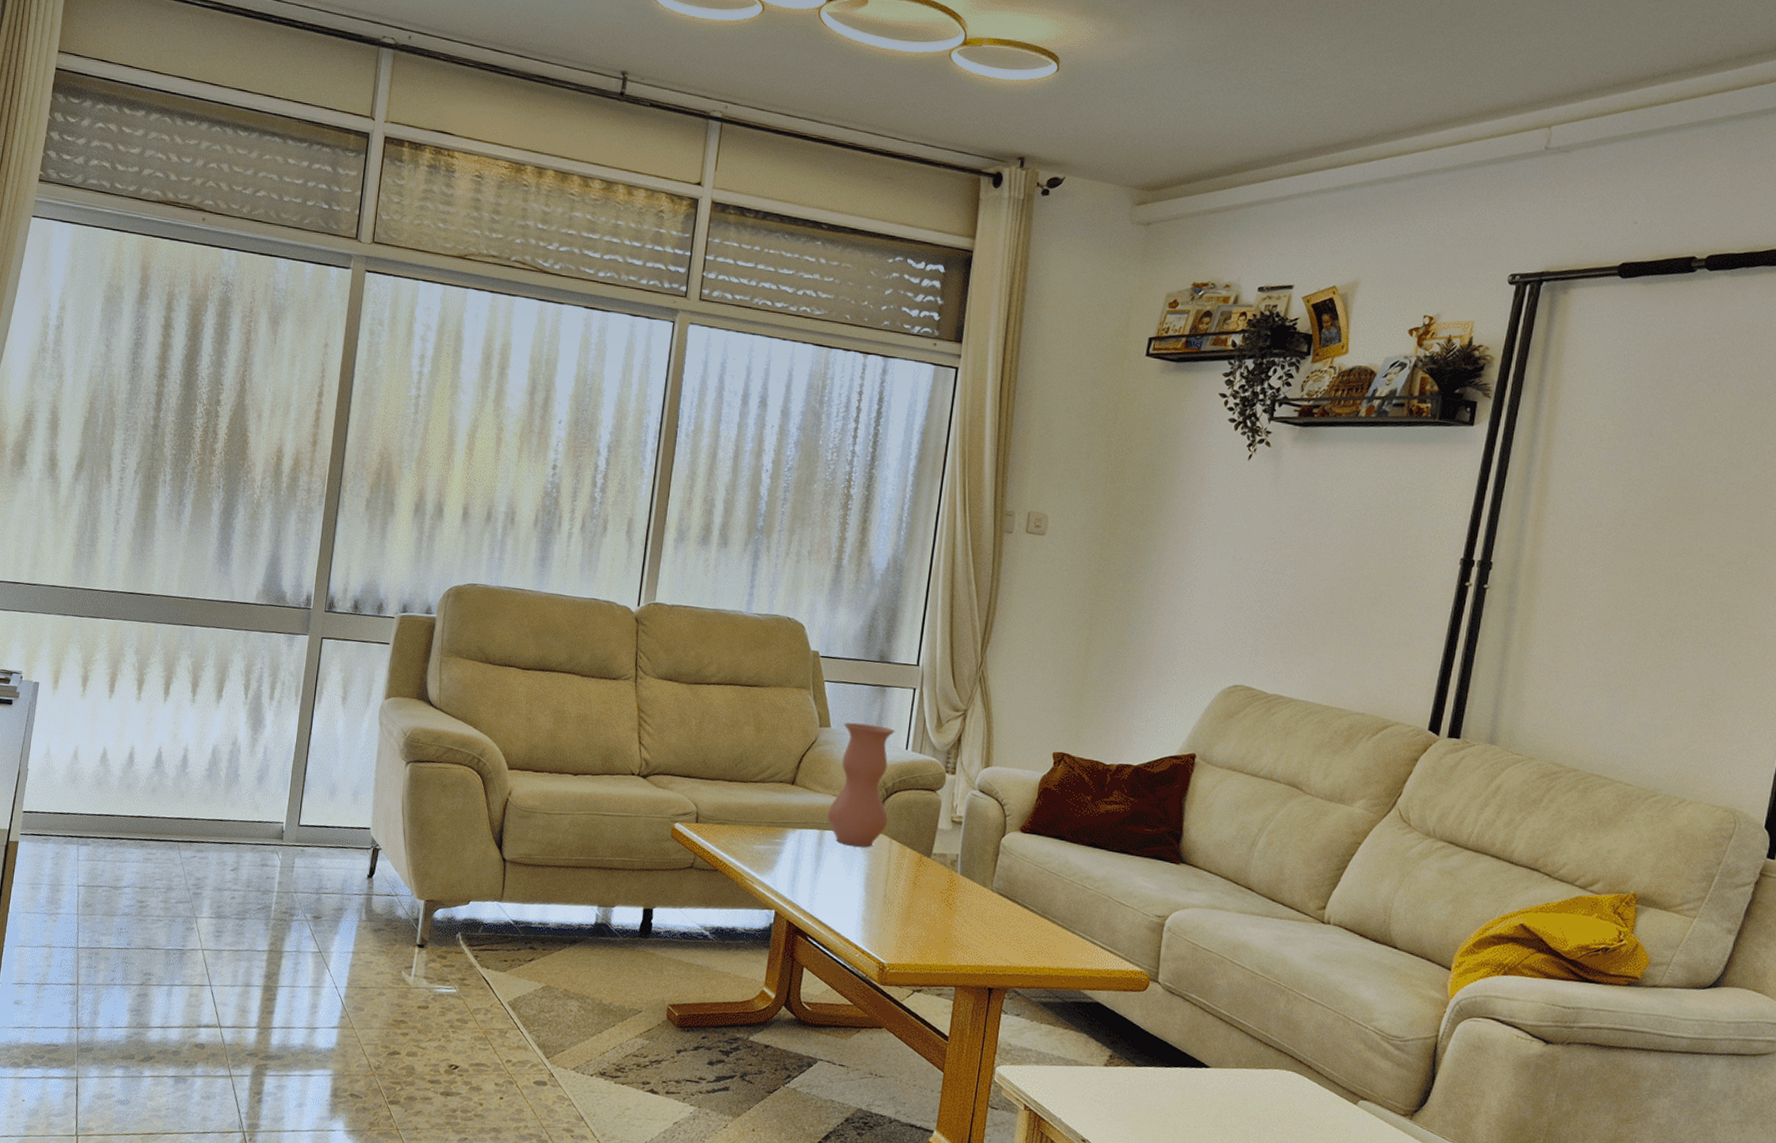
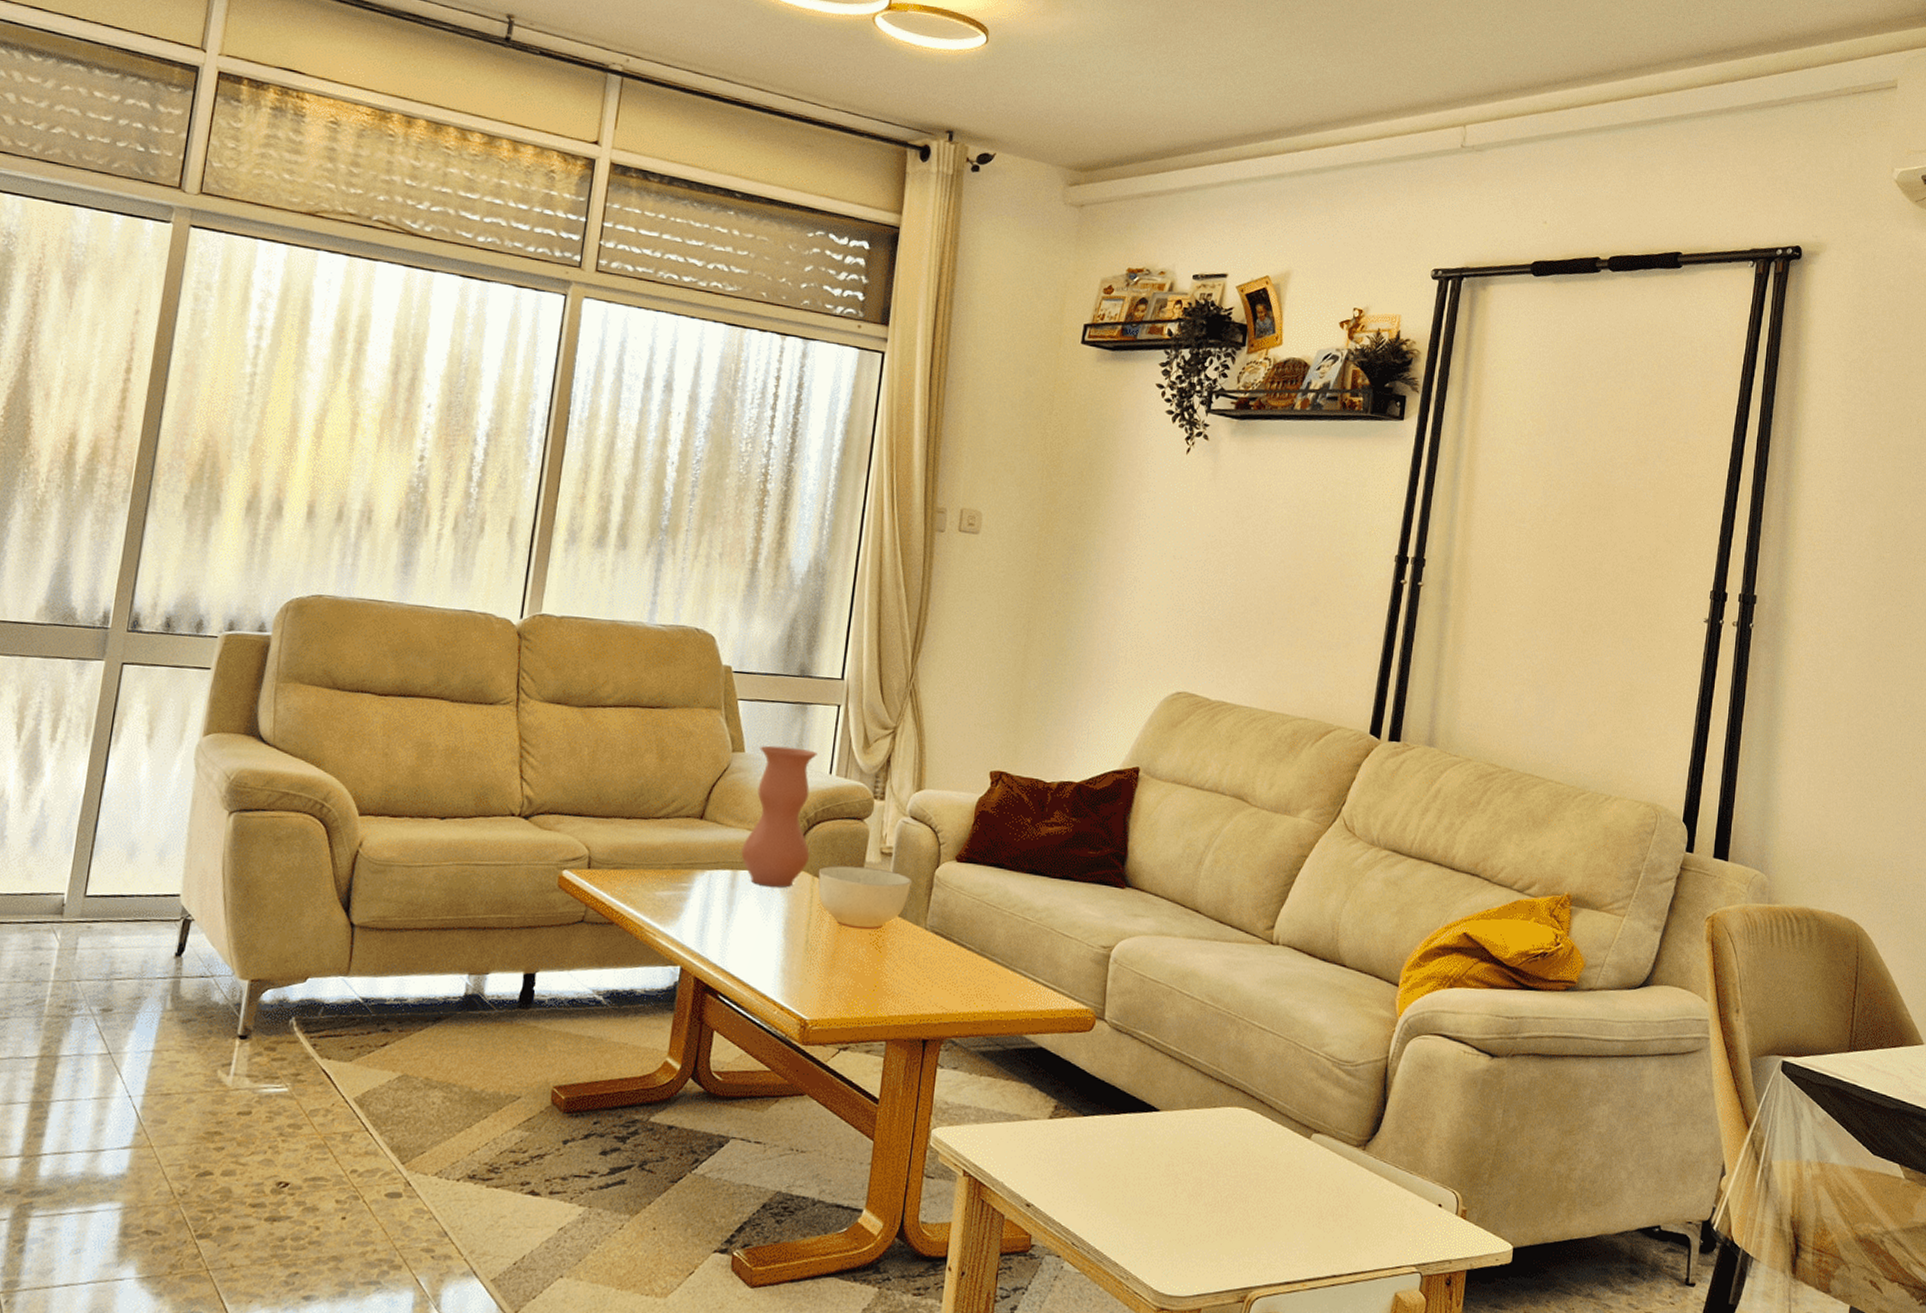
bowl: none [895,830,981,889] -> present [818,865,913,930]

